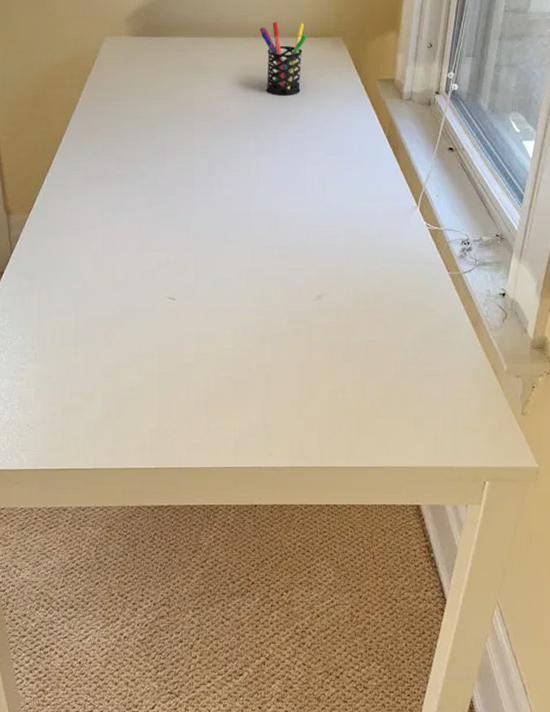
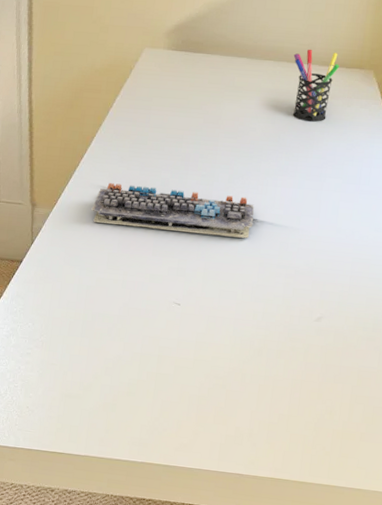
computer keyboard: none [70,180,240,224] -> present [91,183,254,238]

